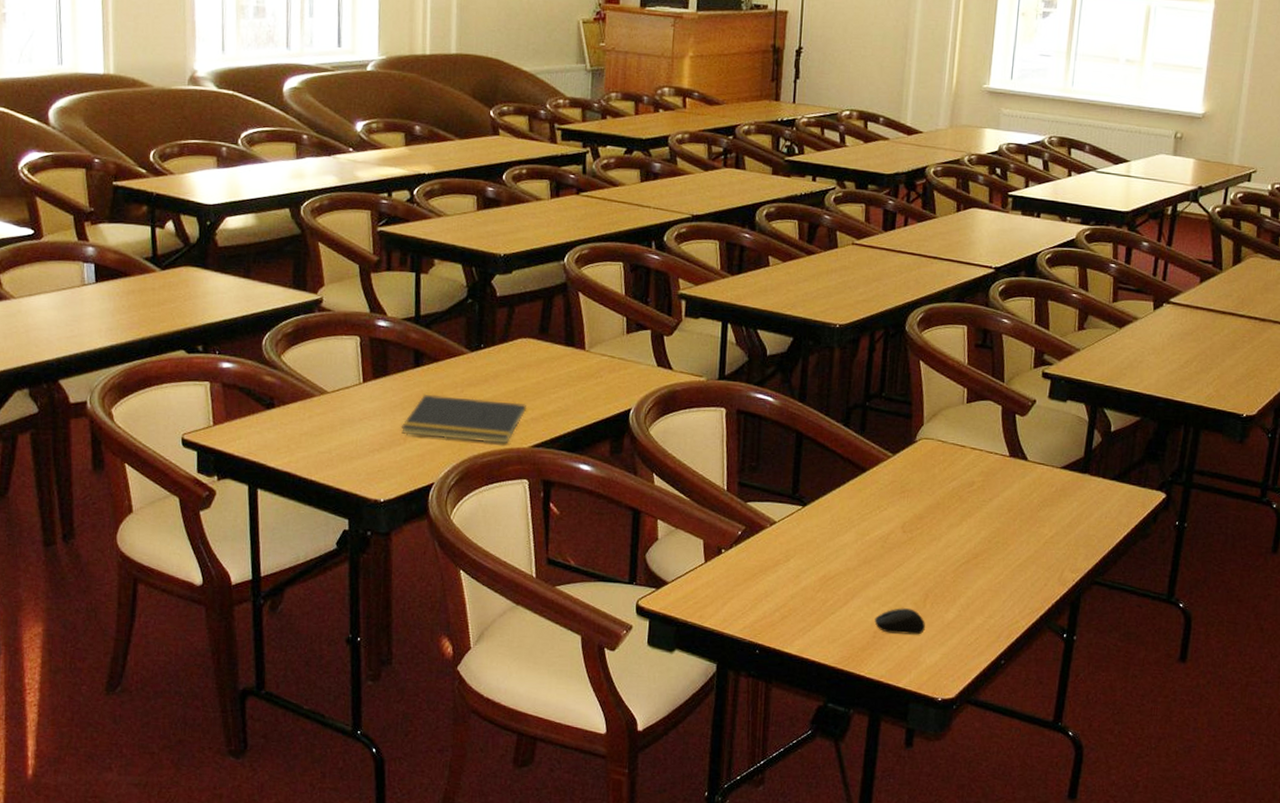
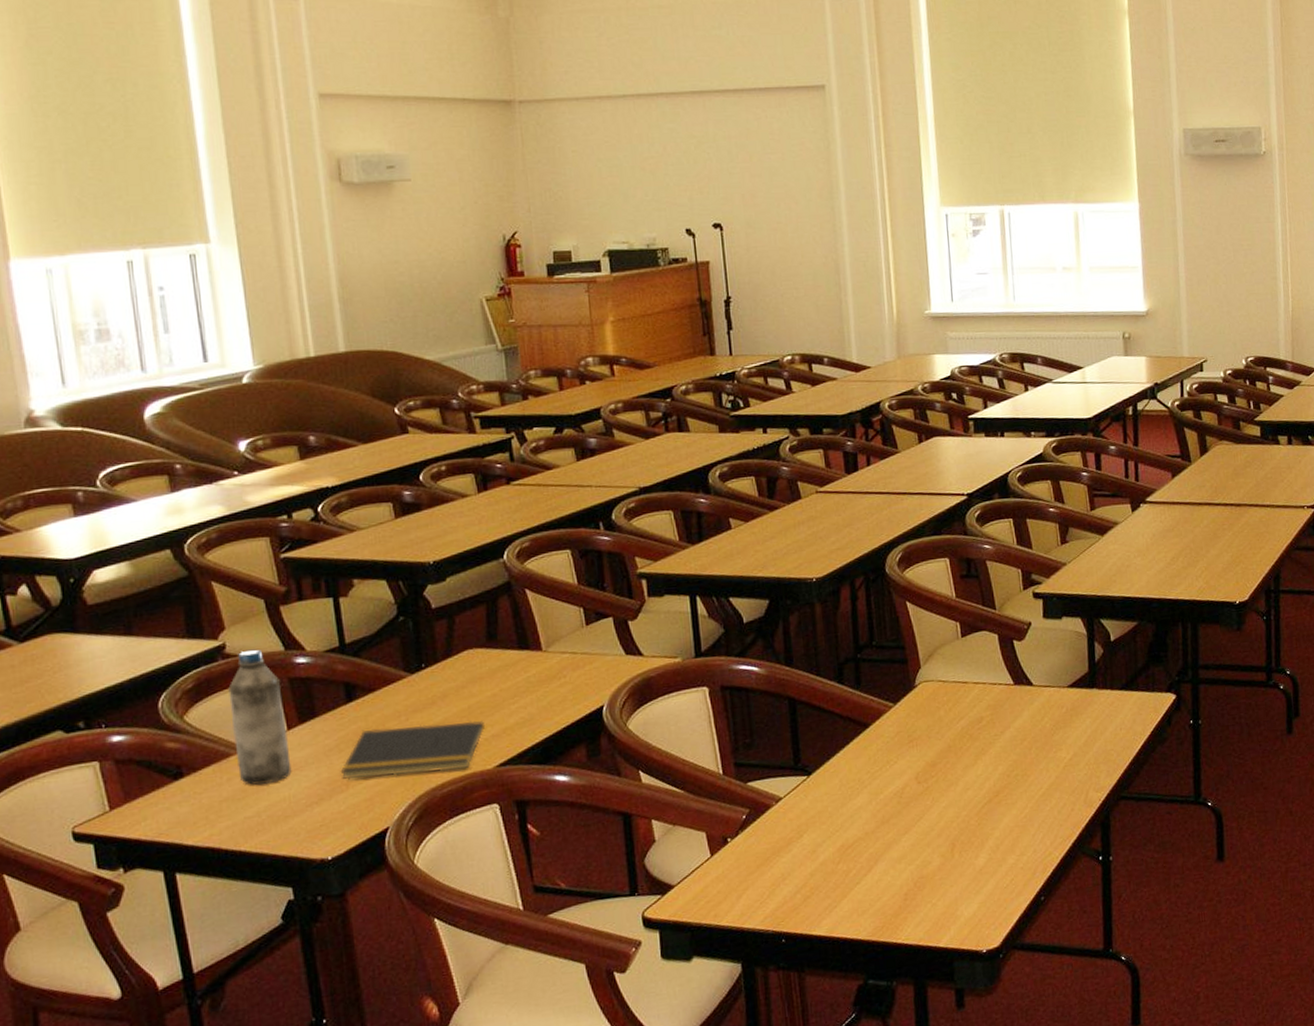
water bottle: none [318,307,363,426] -> present [228,649,292,785]
computer mouse: present [874,608,925,635] -> none [903,862,957,893]

